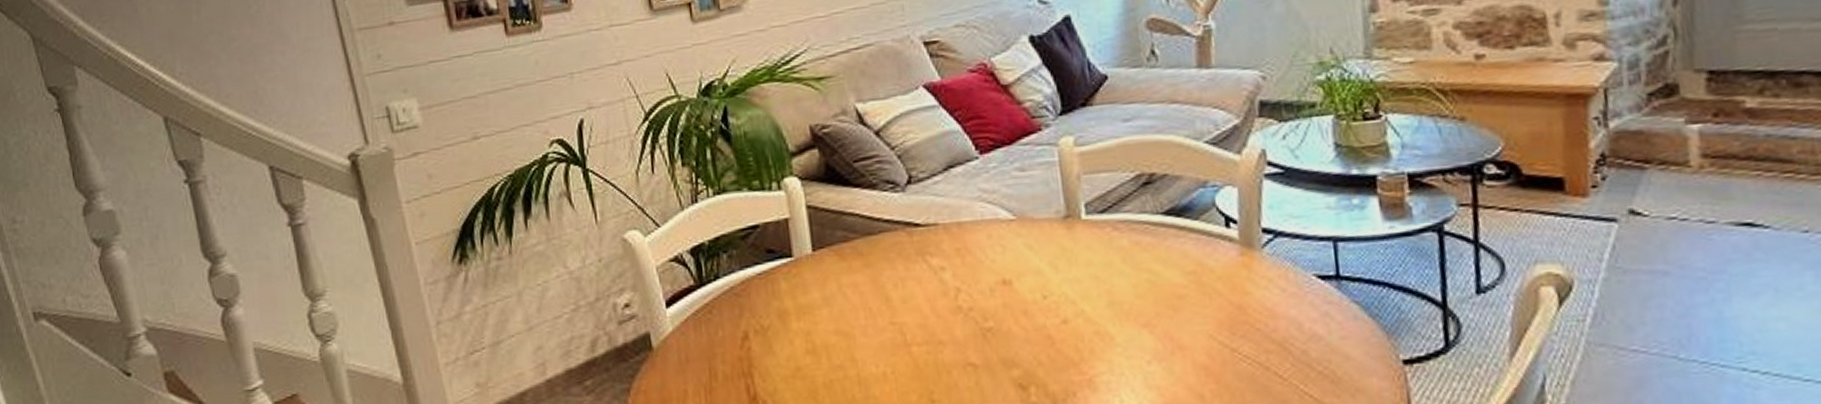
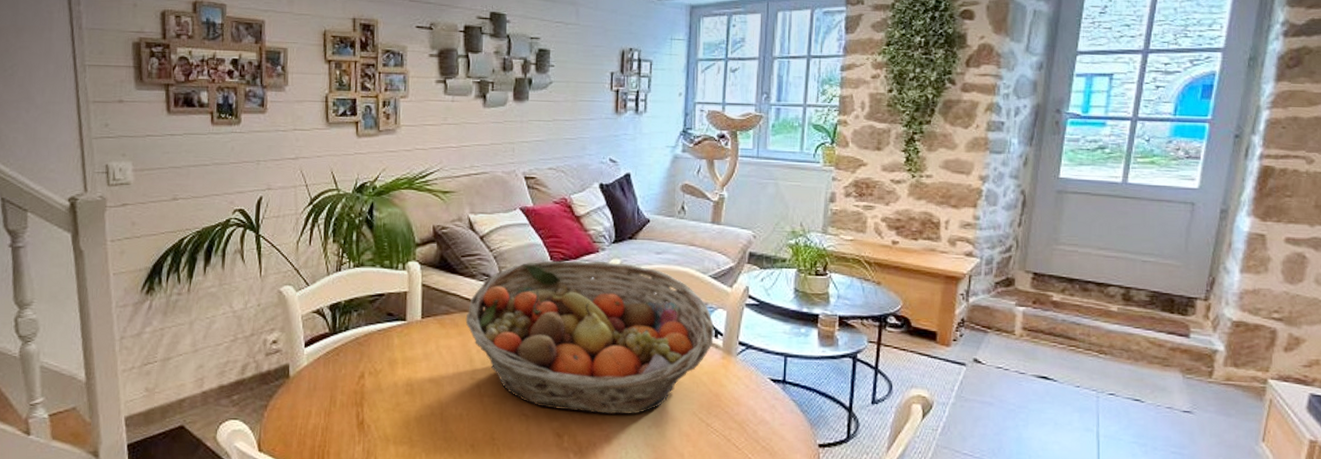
fruit basket: none [871,140,1224,352] -> present [465,260,714,415]

